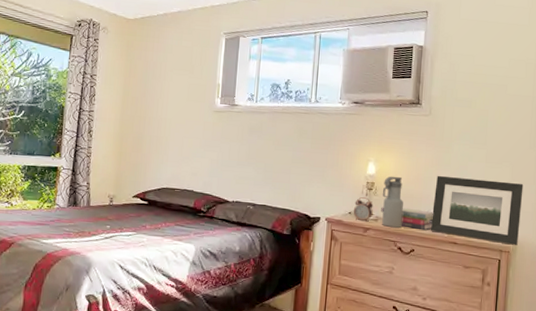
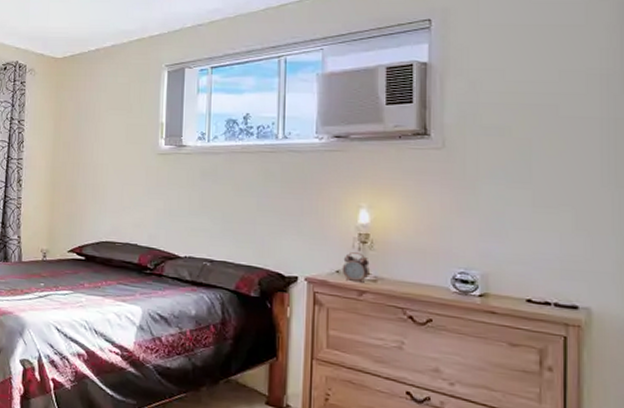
books: present [381,207,433,231] -> none [380,264,457,295]
water bottle: present [382,176,403,229] -> none [382,225,412,292]
picture frame: present [430,175,524,245] -> none [454,224,596,318]

